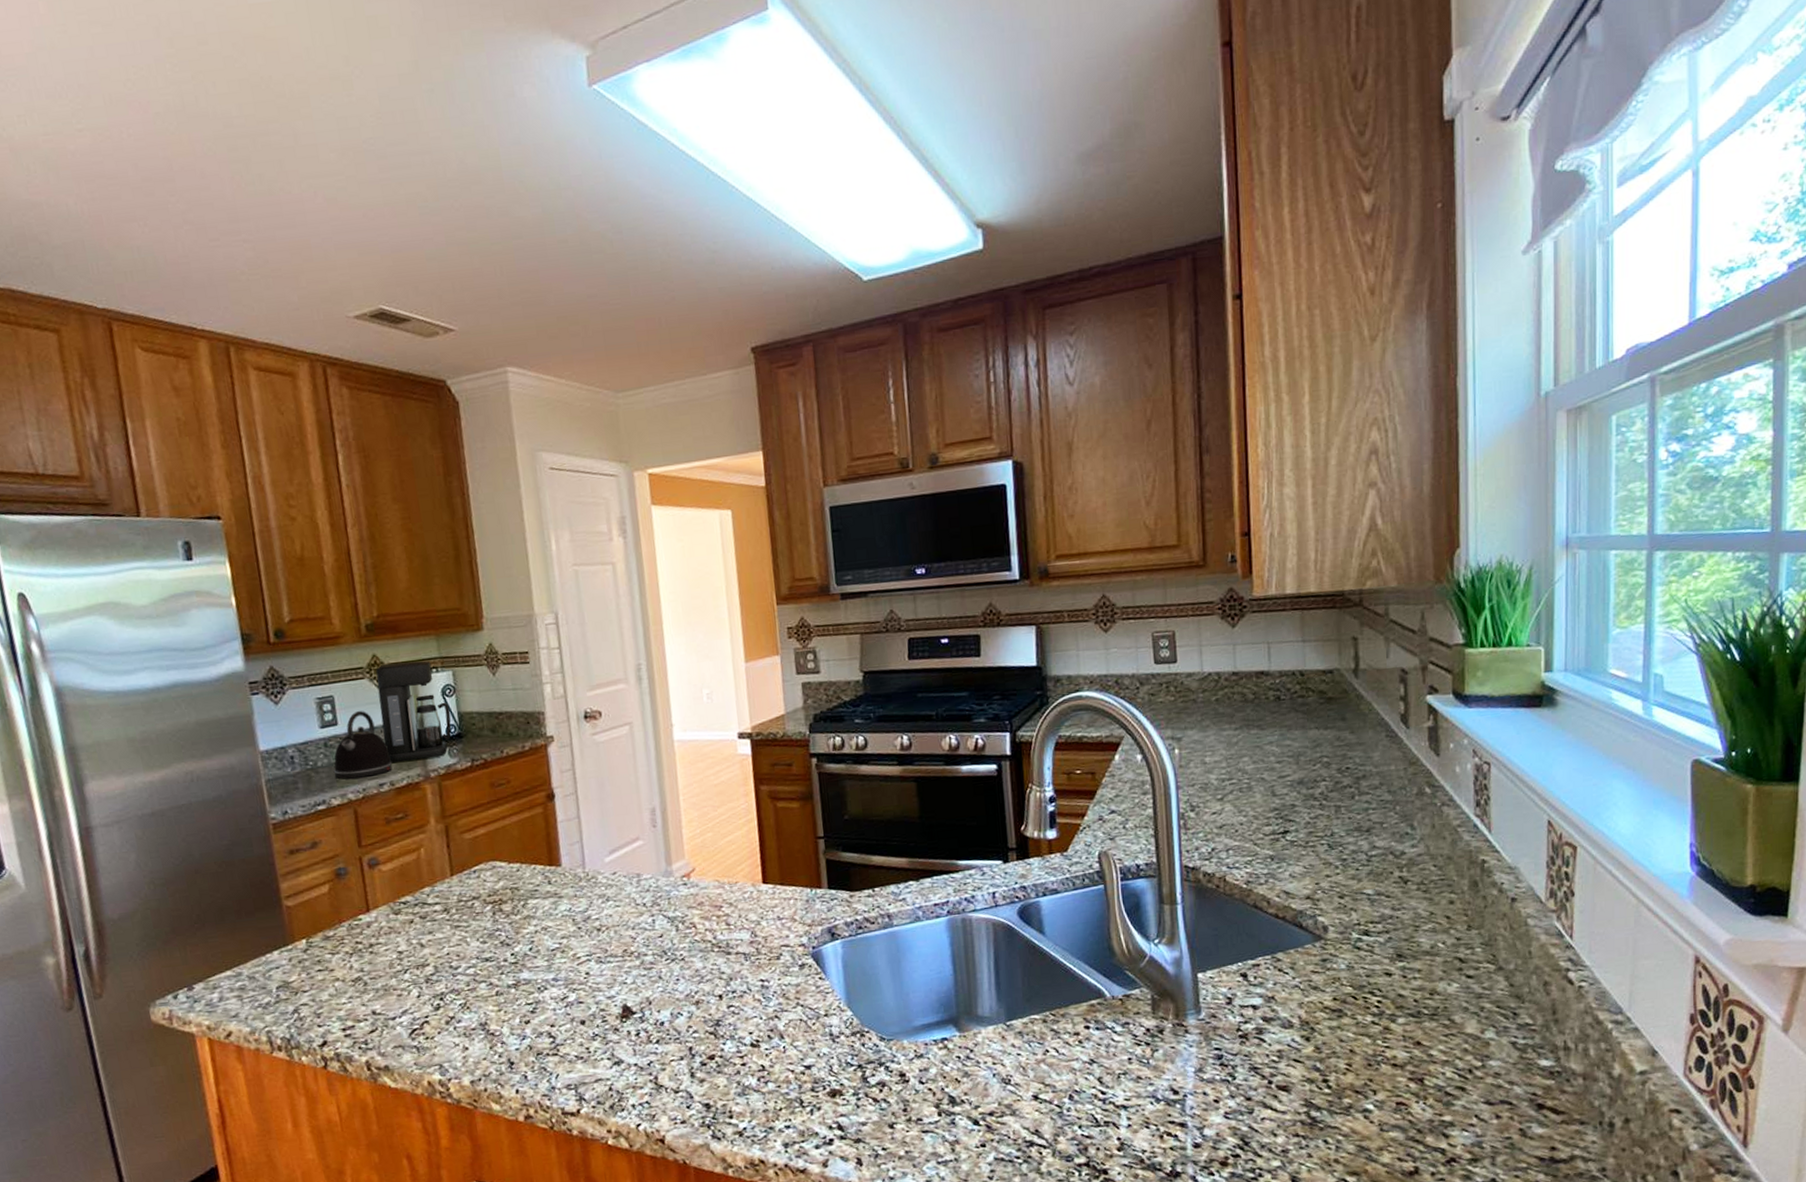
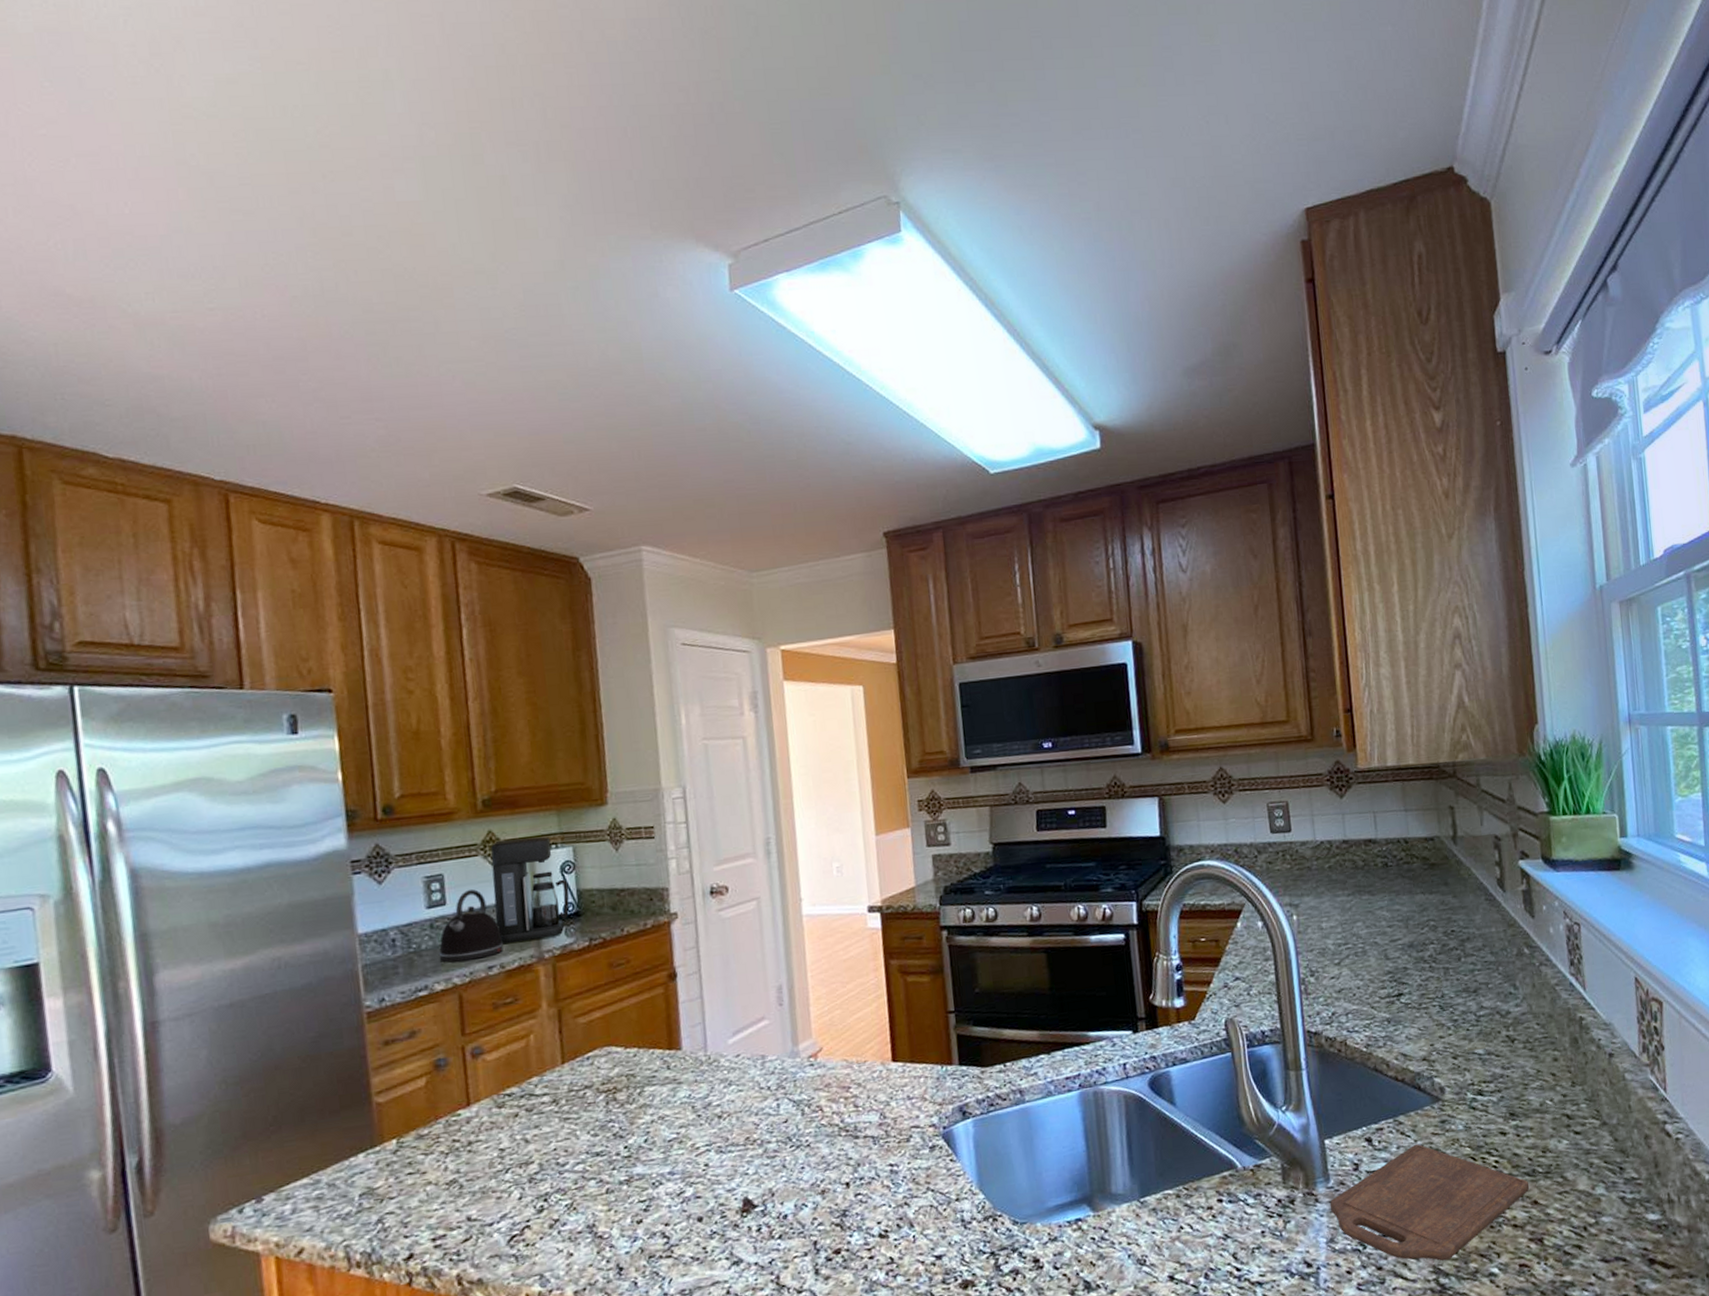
cutting board: none [1200,981,1413,1095] -> present [1330,1144,1530,1261]

